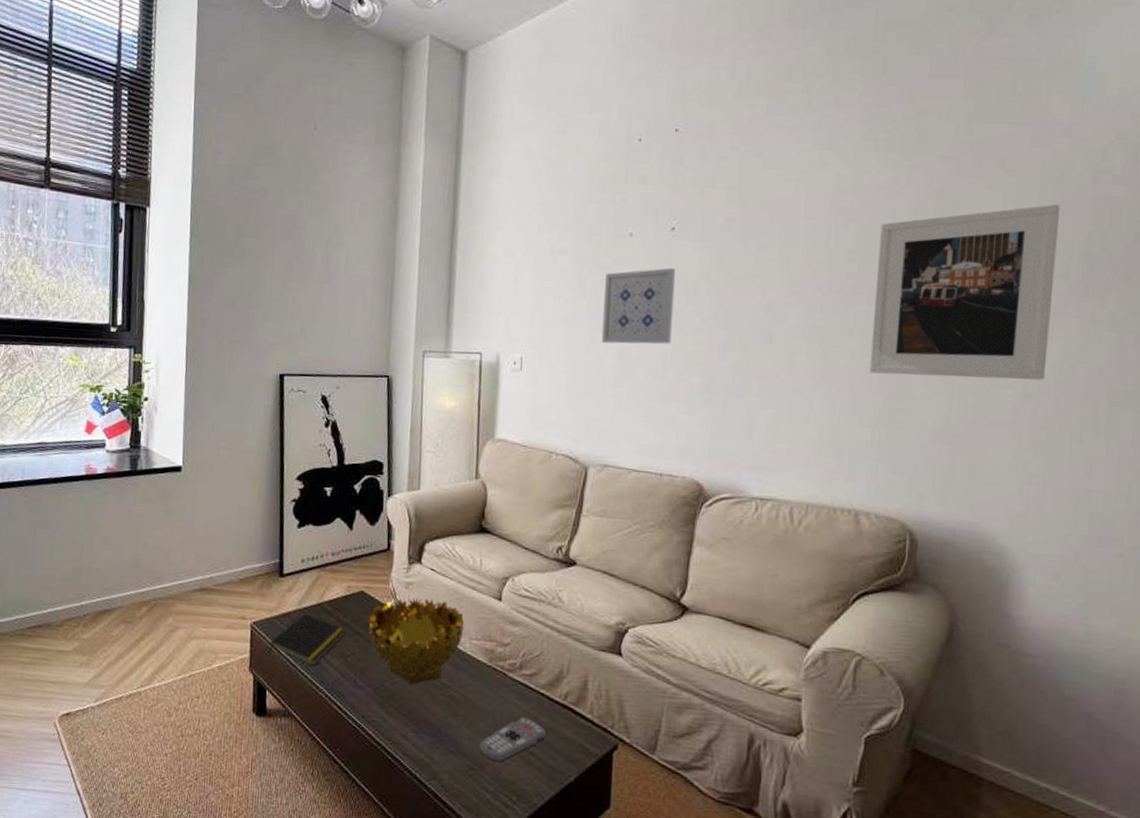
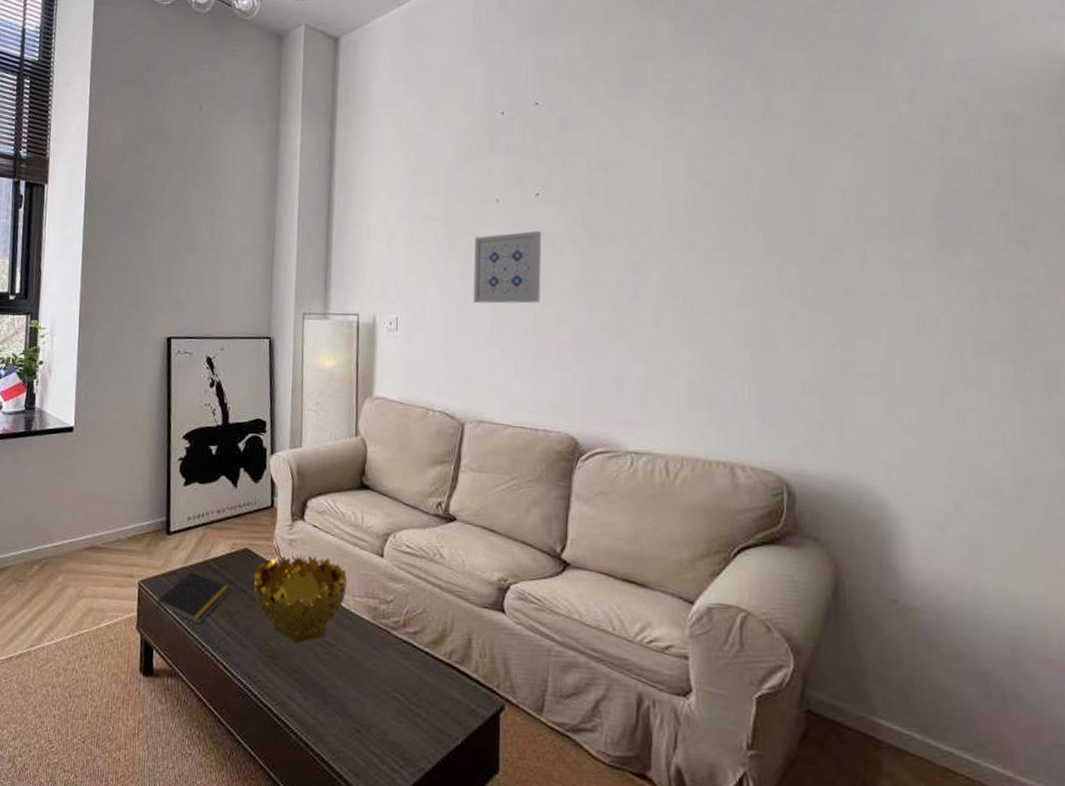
remote control: present [480,716,547,762] -> none [365,675,433,724]
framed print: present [869,204,1061,380] -> none [735,164,910,333]

